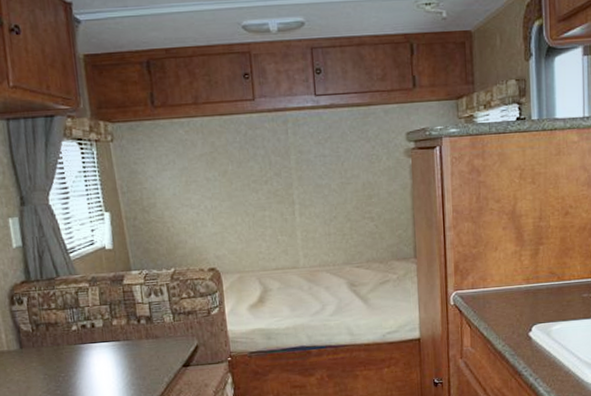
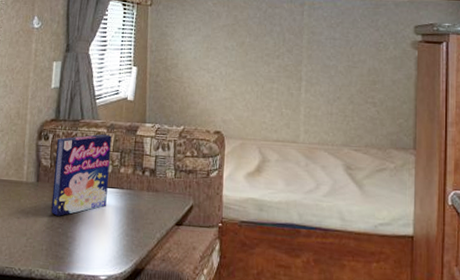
cereal box: none [33,288,104,379] -> present [50,134,112,216]

